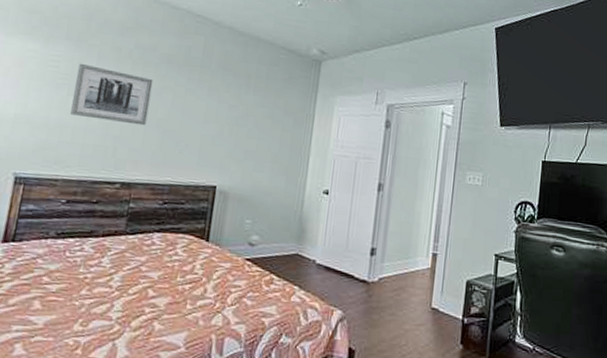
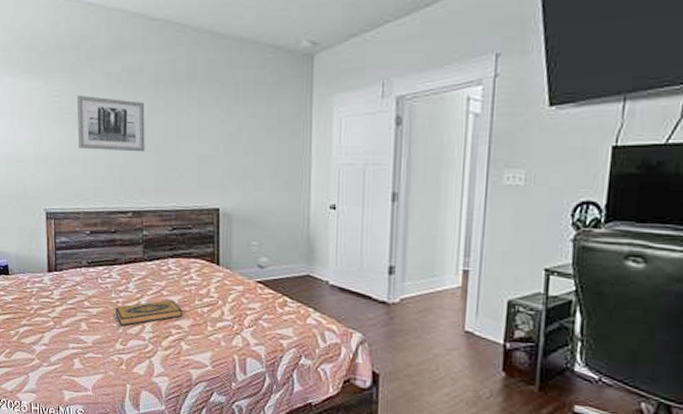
hardback book: none [80,276,160,305] -> present [115,299,181,327]

